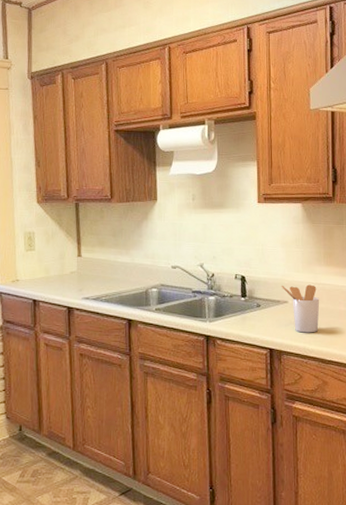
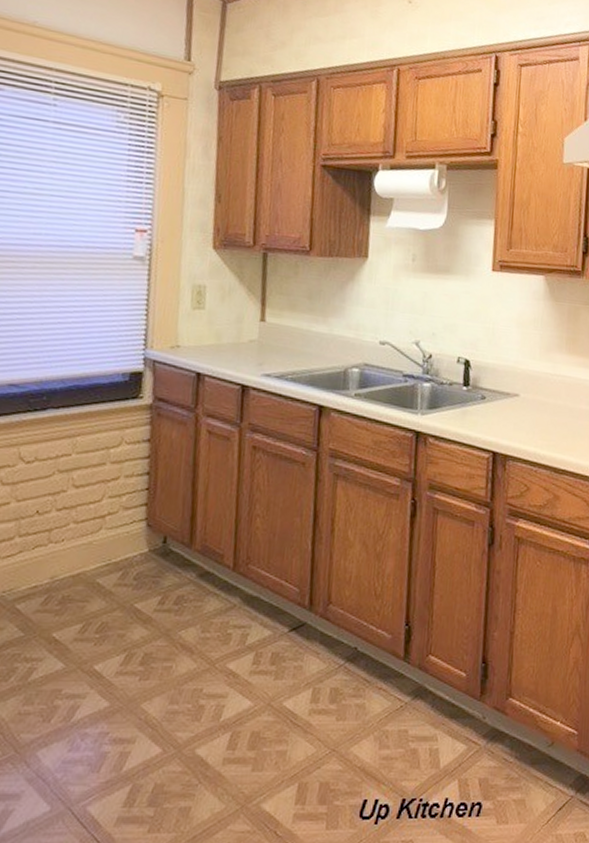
utensil holder: present [281,284,320,333] -> none [512,374,558,435]

